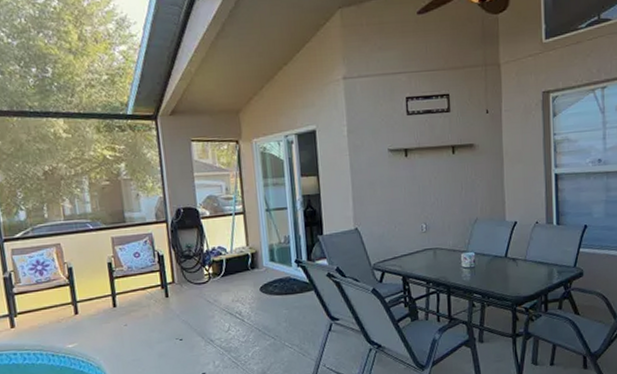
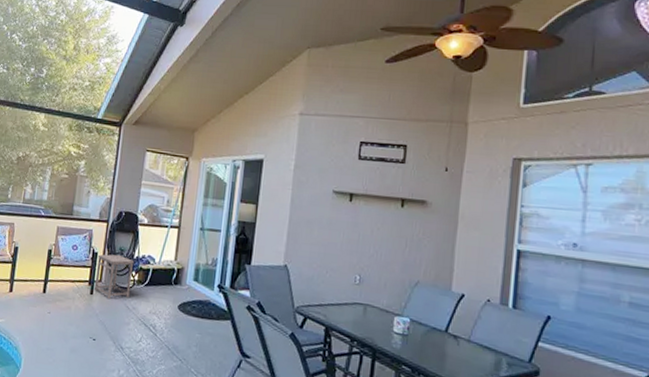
side table: none [165,252,208,297] -> present [94,254,134,298]

